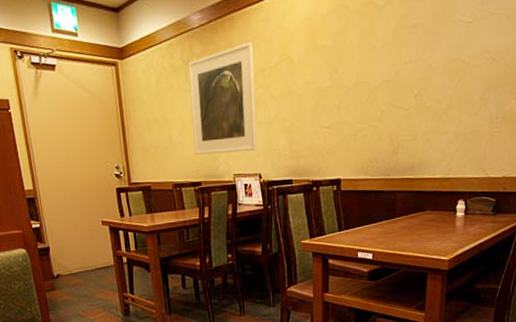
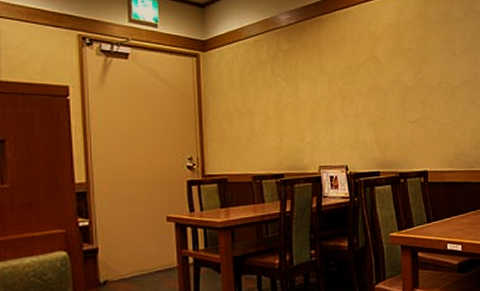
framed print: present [188,42,257,155] -> none [274,42,344,146]

